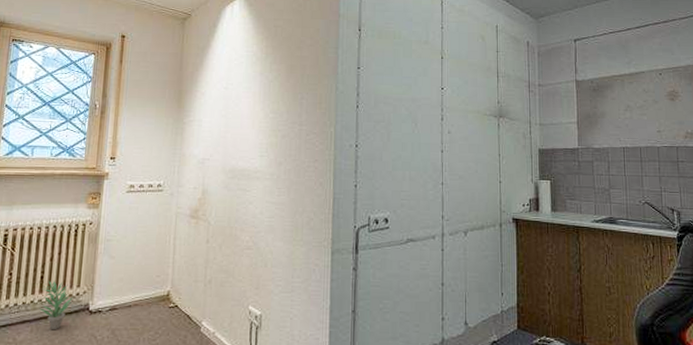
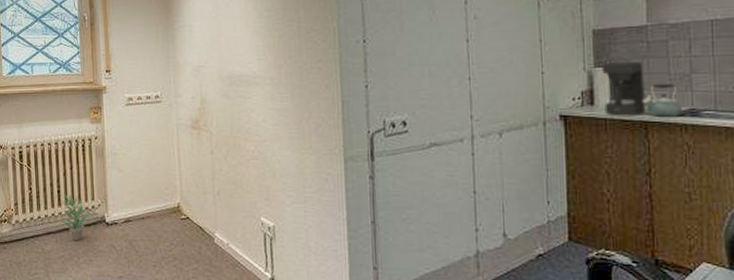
coffee maker: none [545,176,577,221] -> present [601,61,645,116]
kettle: none [574,196,605,224] -> present [642,84,684,118]

